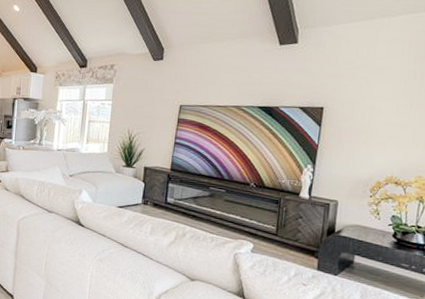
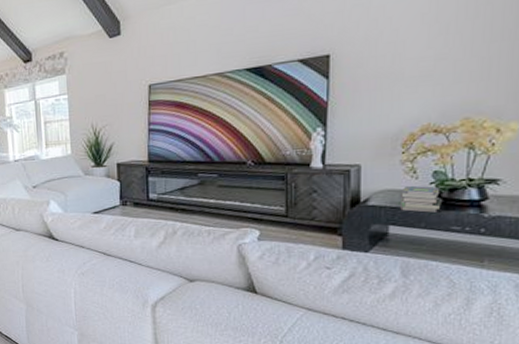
books: none [365,224,396,250] -> present [400,185,442,213]

